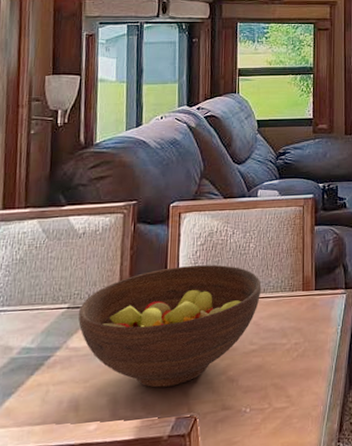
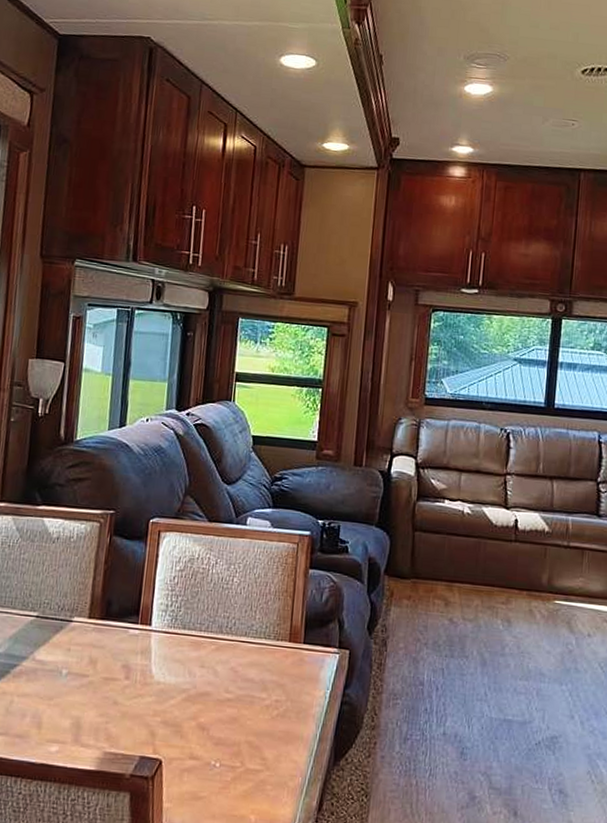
fruit bowl: present [78,264,262,388] -> none [47,590,243,722]

